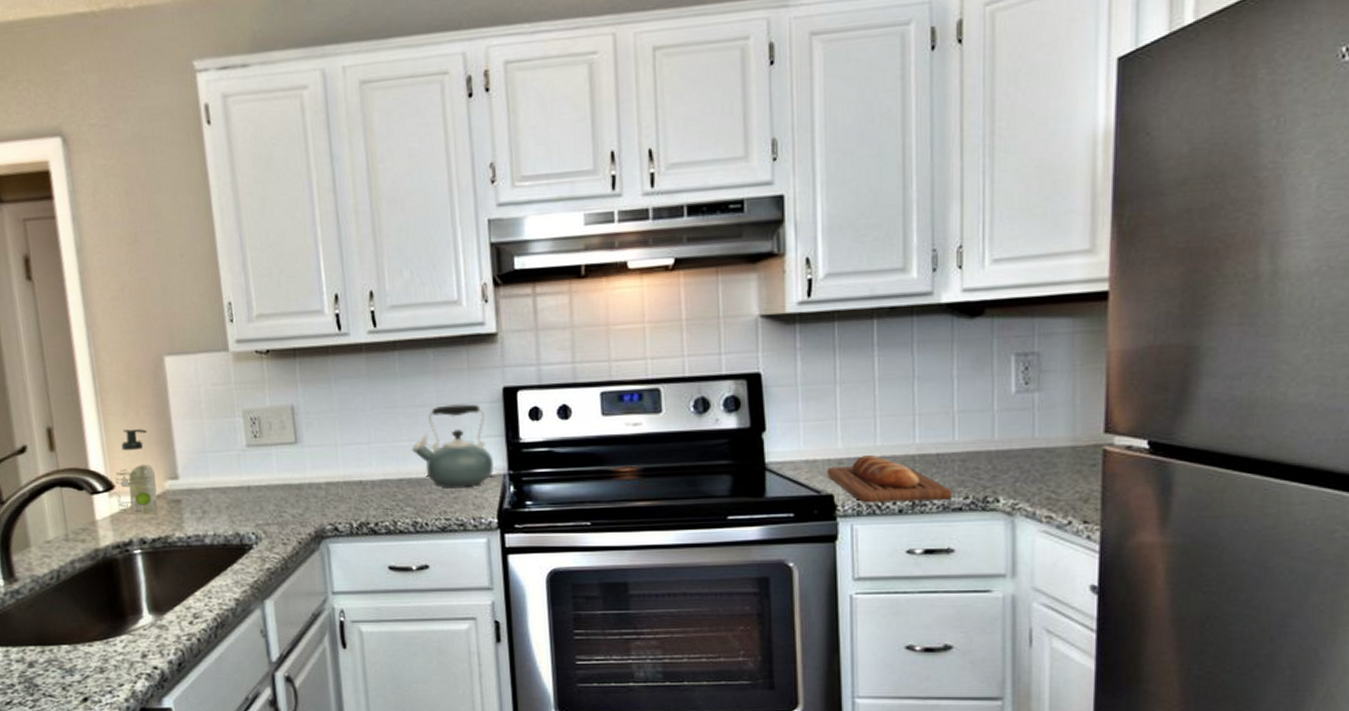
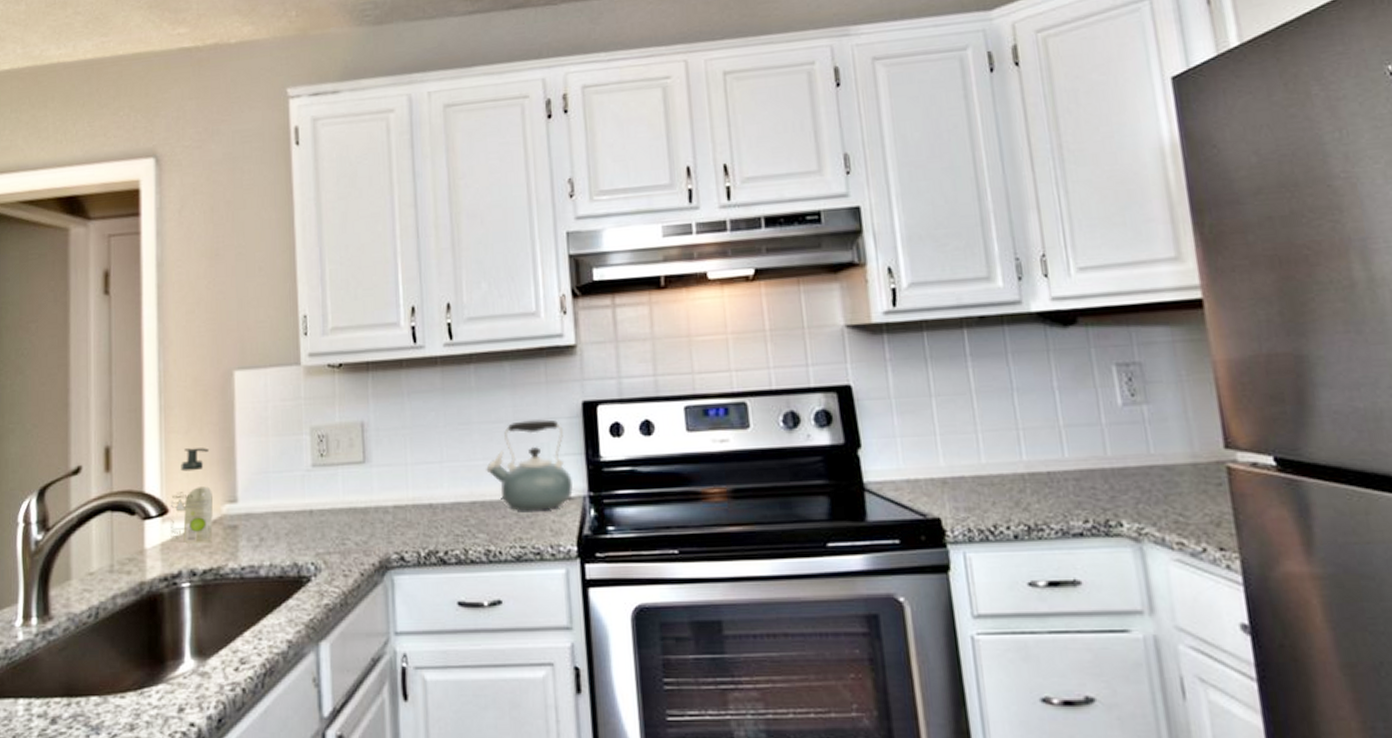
bread loaf: present [826,455,953,503] -> none [930,474,1071,528]

